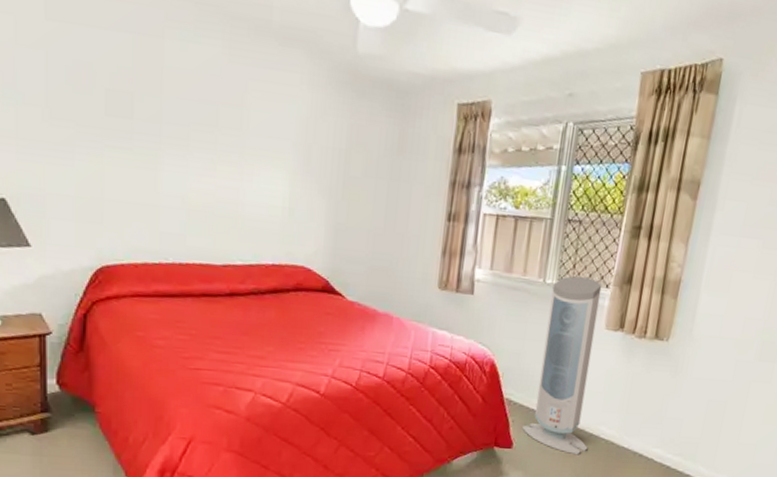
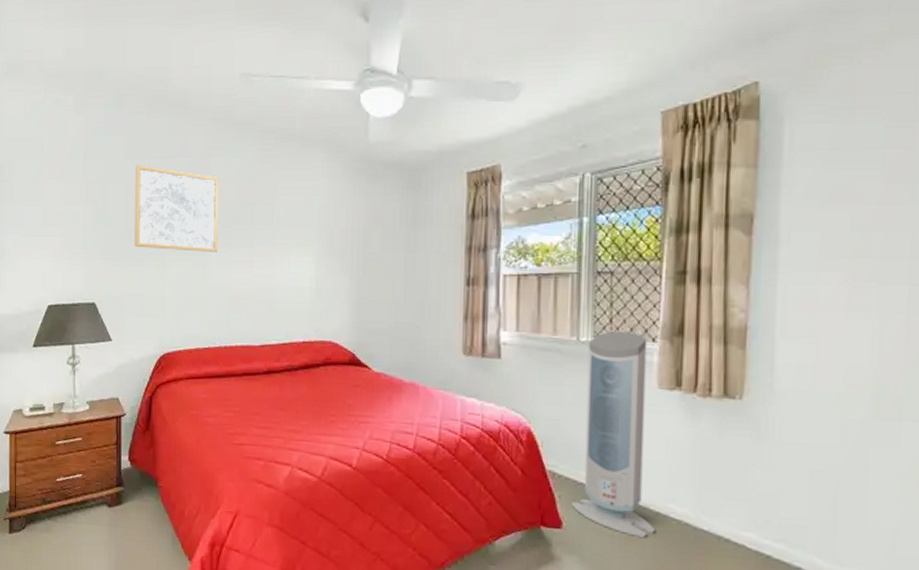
wall art: none [60,30,175,154] -> present [134,165,219,252]

